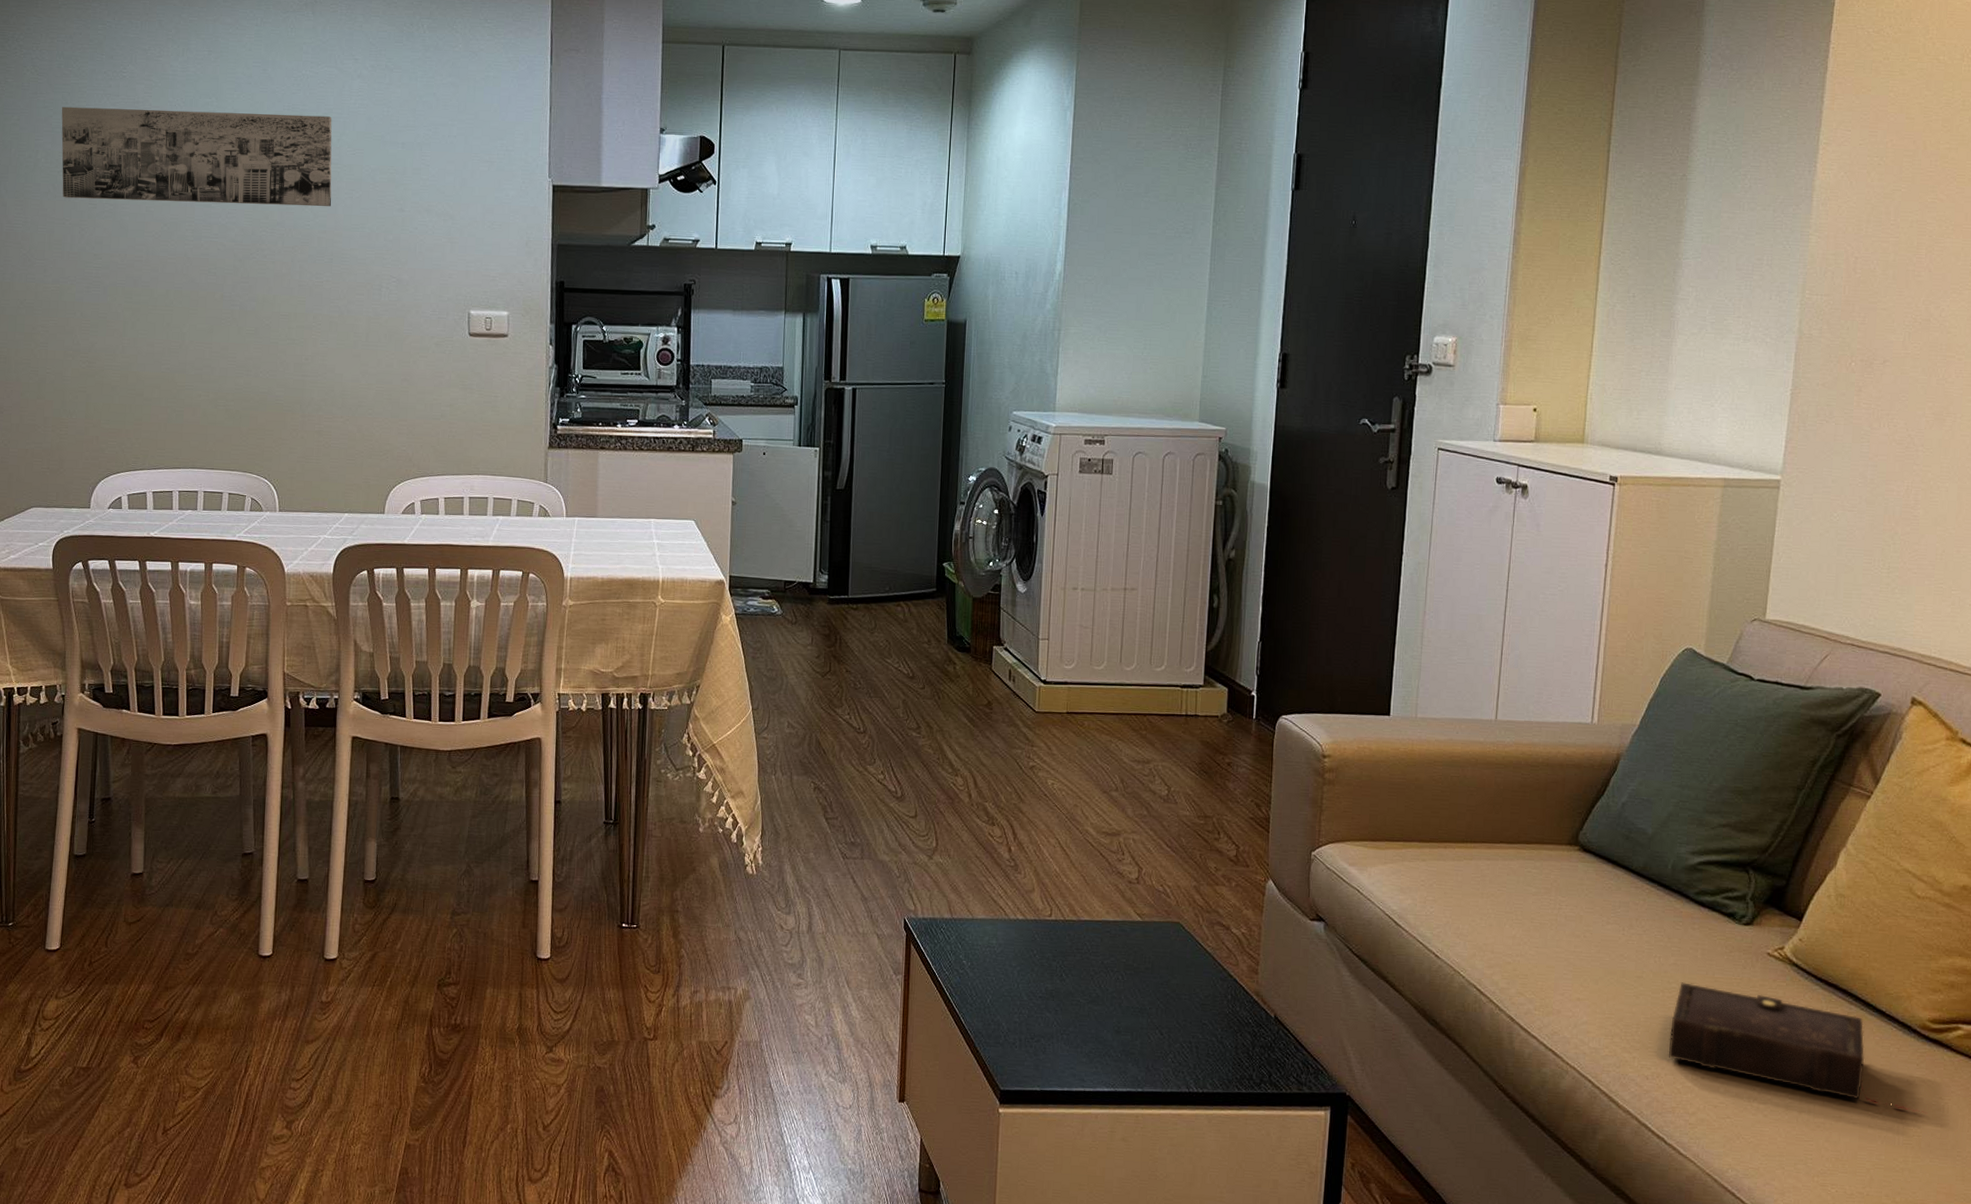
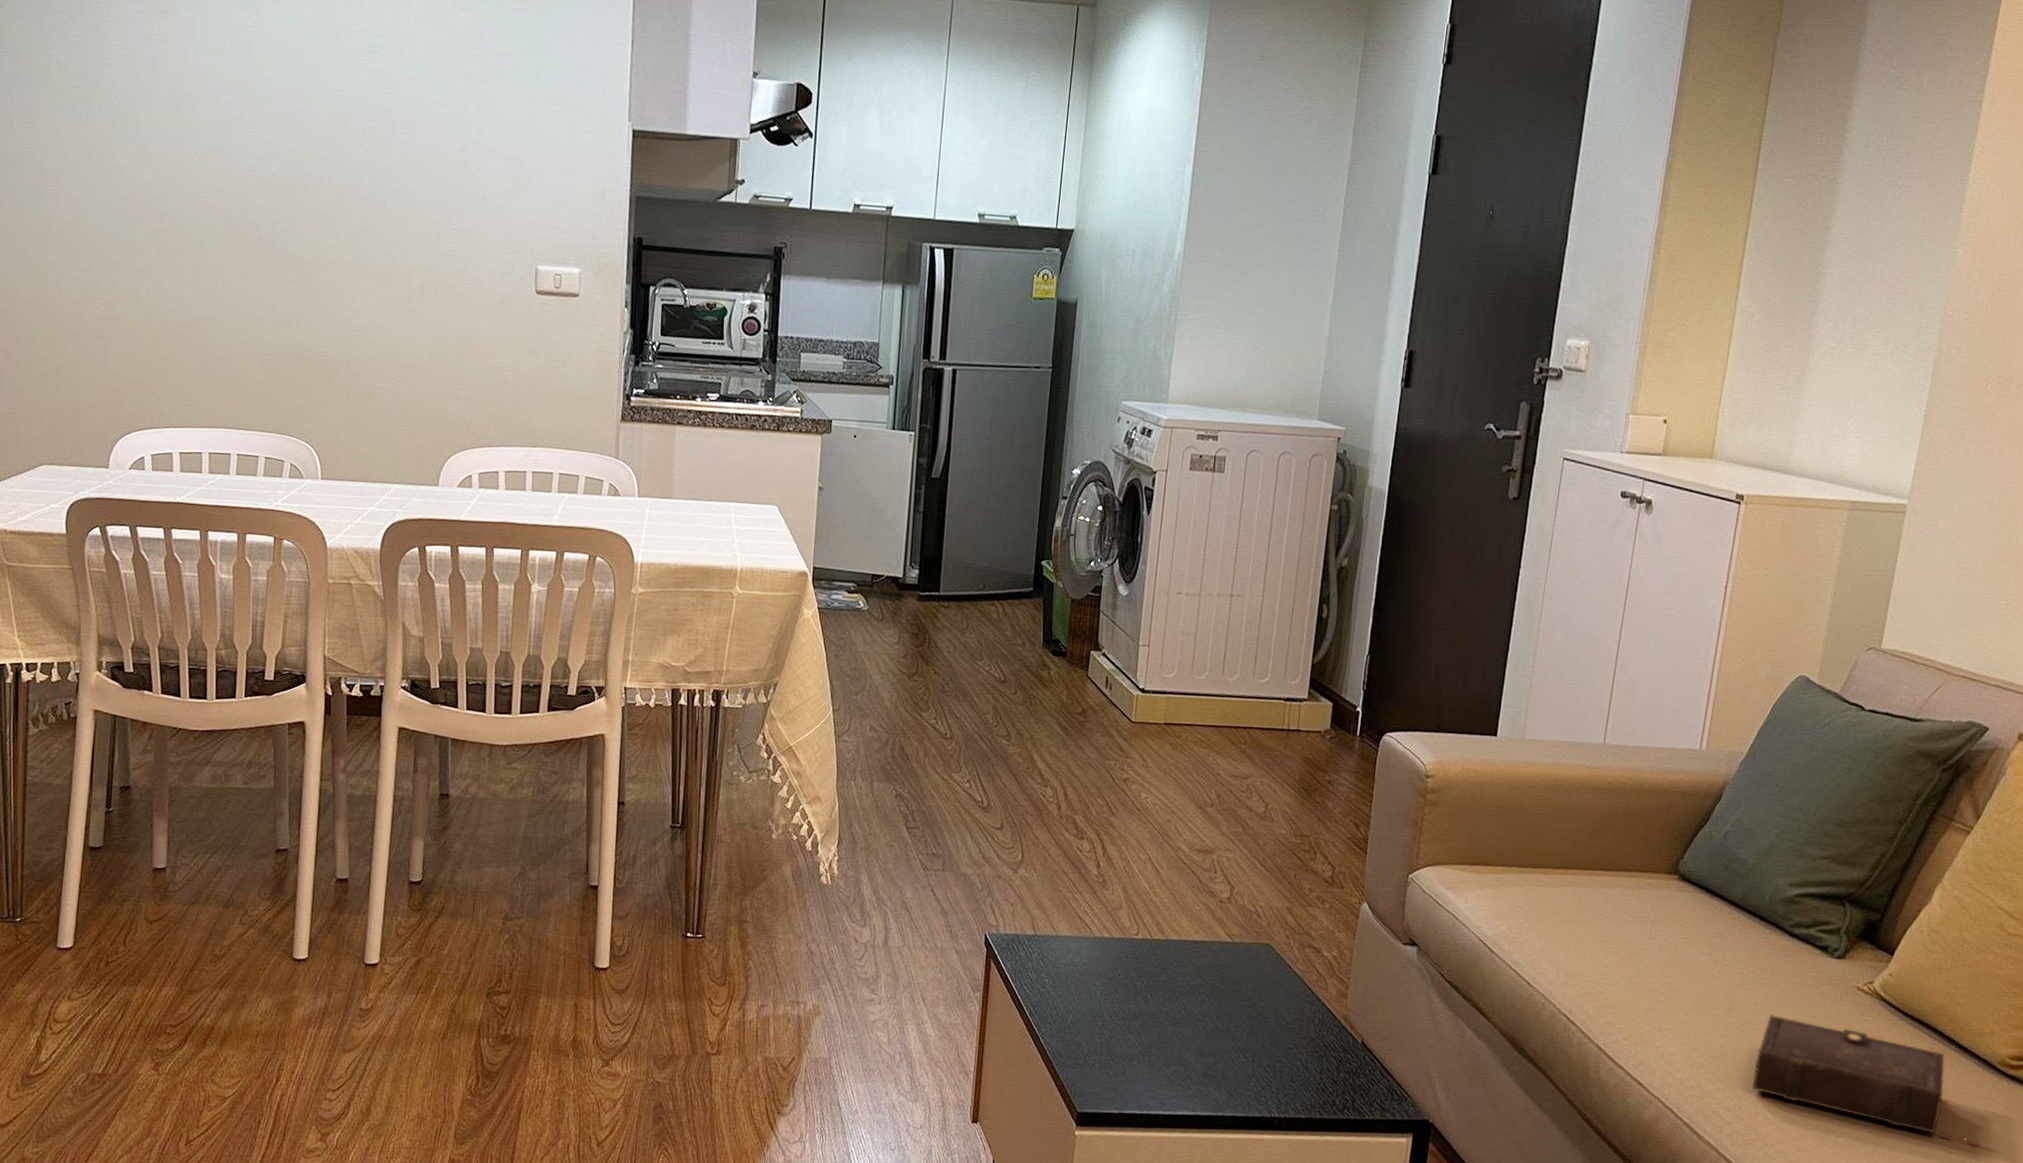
wall art: present [61,106,332,207] -> none [77,12,387,142]

